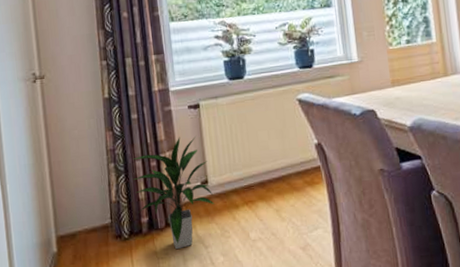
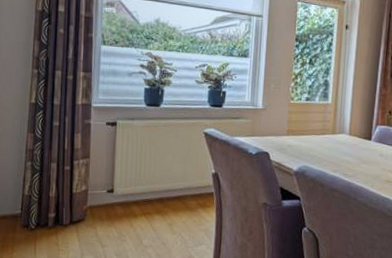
indoor plant: present [133,136,215,250] -> none [46,148,117,245]

